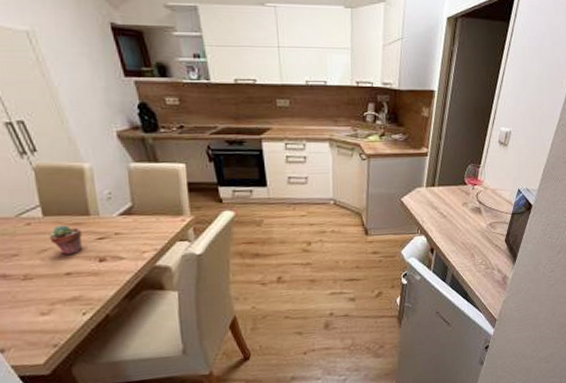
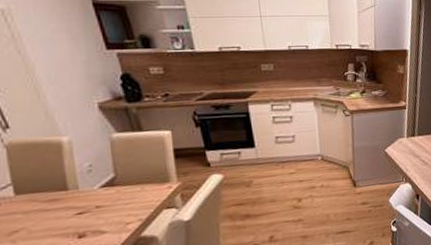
potted succulent: present [49,225,82,256] -> none [21,202,60,235]

